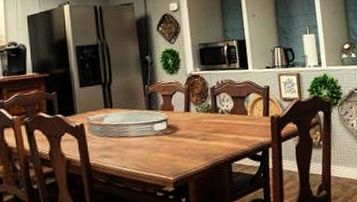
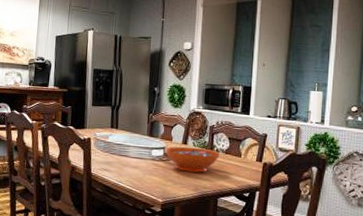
decorative bowl: none [168,113,226,142] -> present [166,146,221,173]

